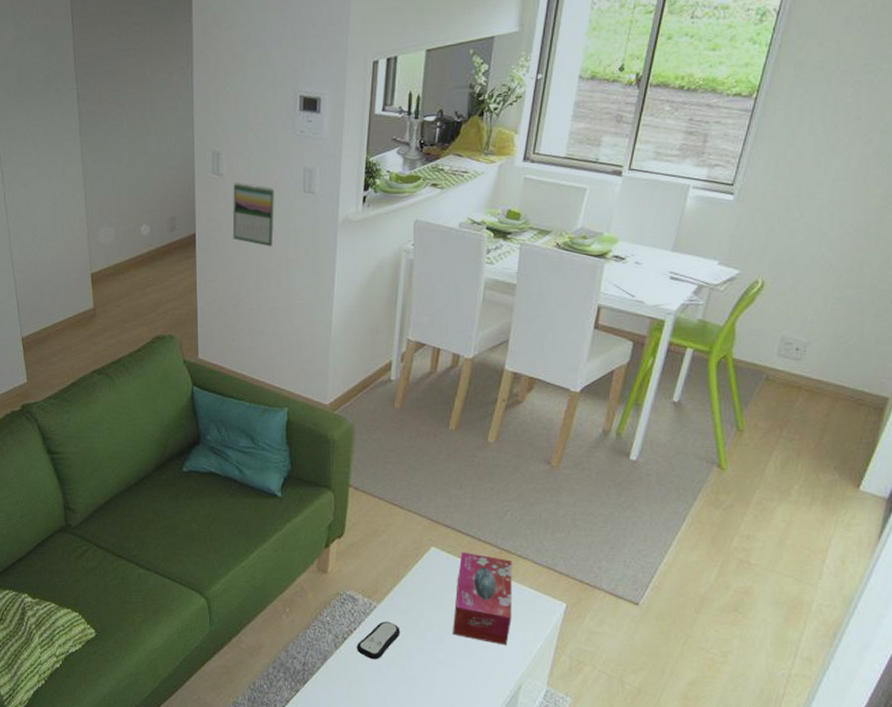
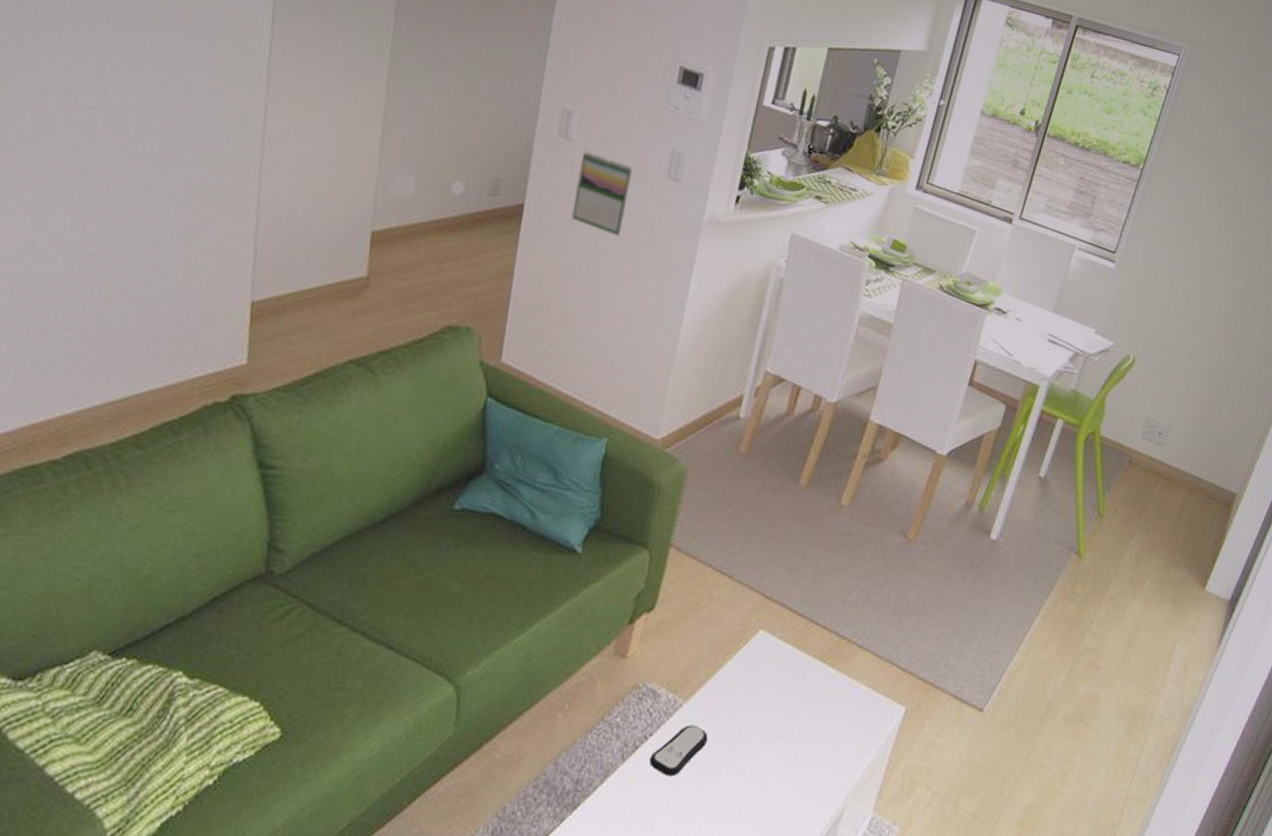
tissue box: present [452,551,512,645] -> none [770,637,851,759]

